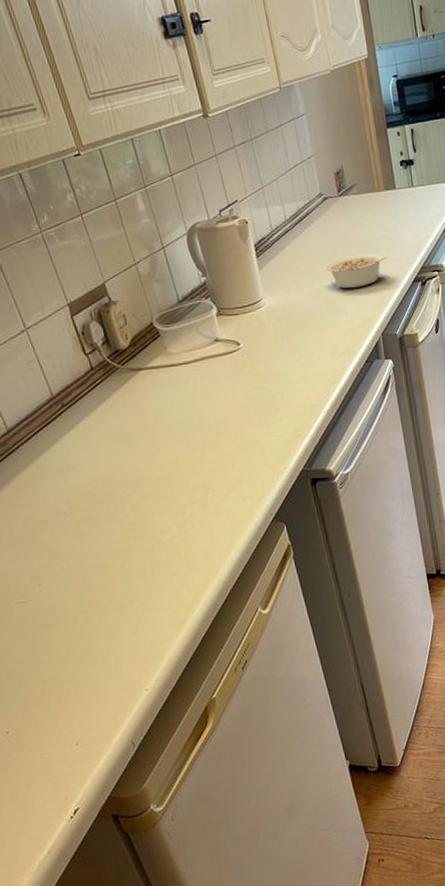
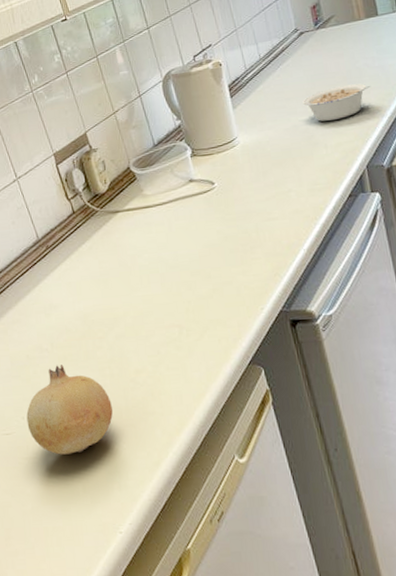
fruit: none [43,528,138,620] -> present [26,365,113,455]

